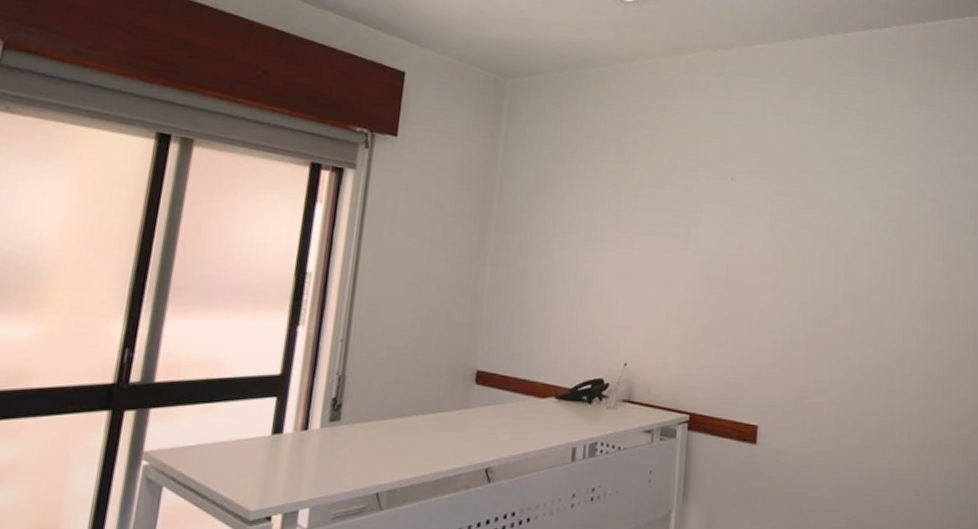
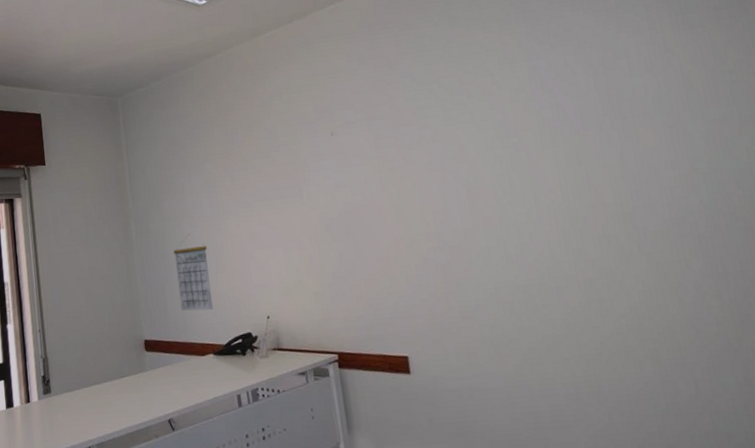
calendar: none [529,255,574,347] -> present [173,233,213,311]

